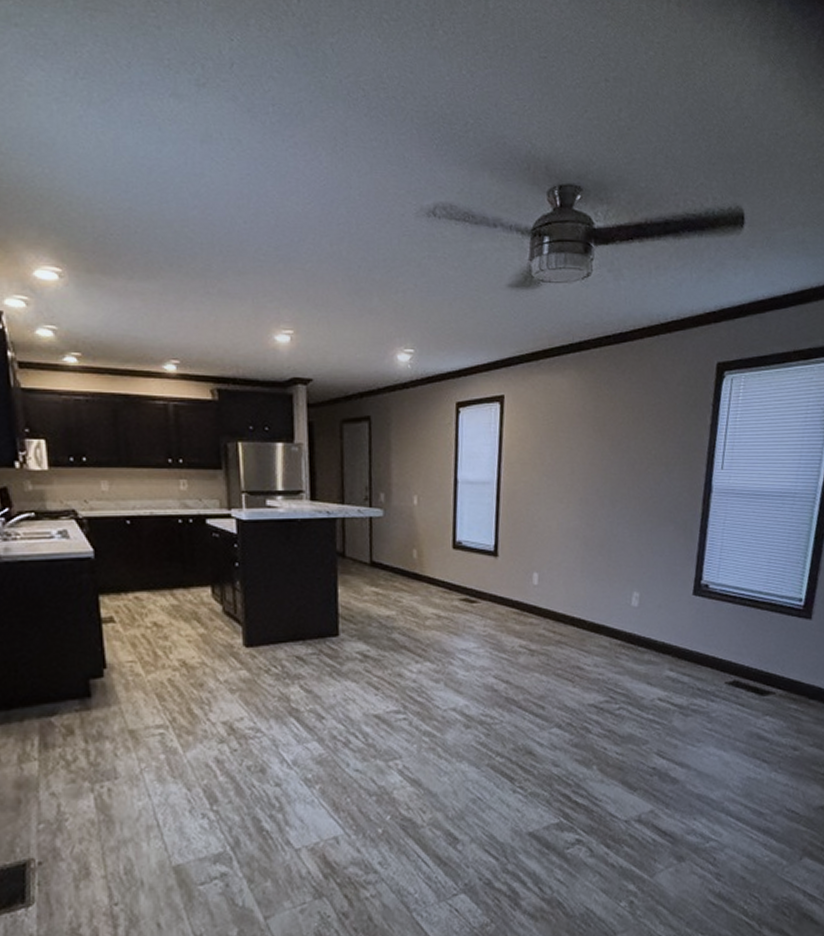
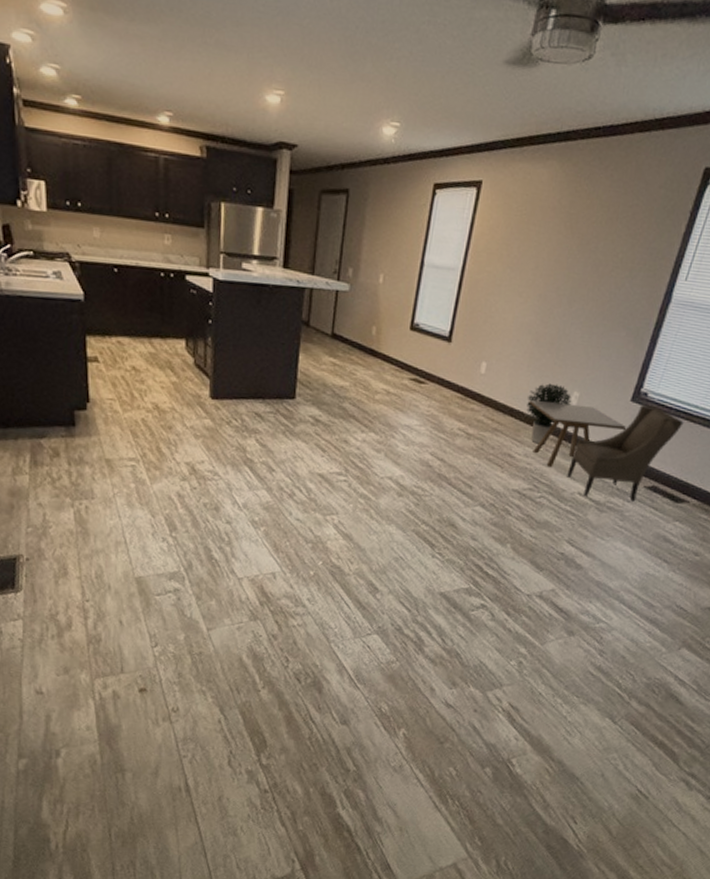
potted plant: none [587,586,634,652] -> present [526,383,572,444]
side table: none [589,605,693,675] -> present [529,399,626,468]
armchair: none [642,596,751,702] -> present [567,404,684,502]

